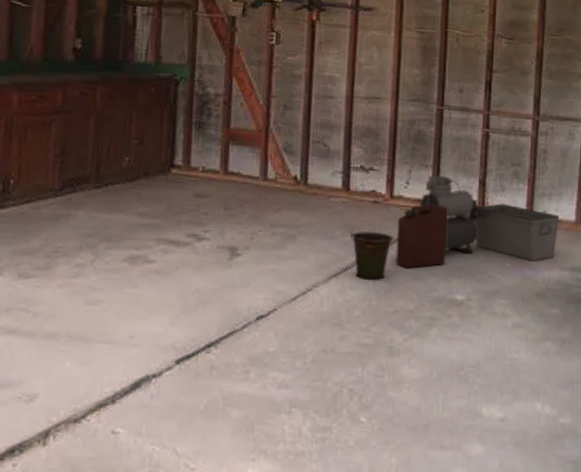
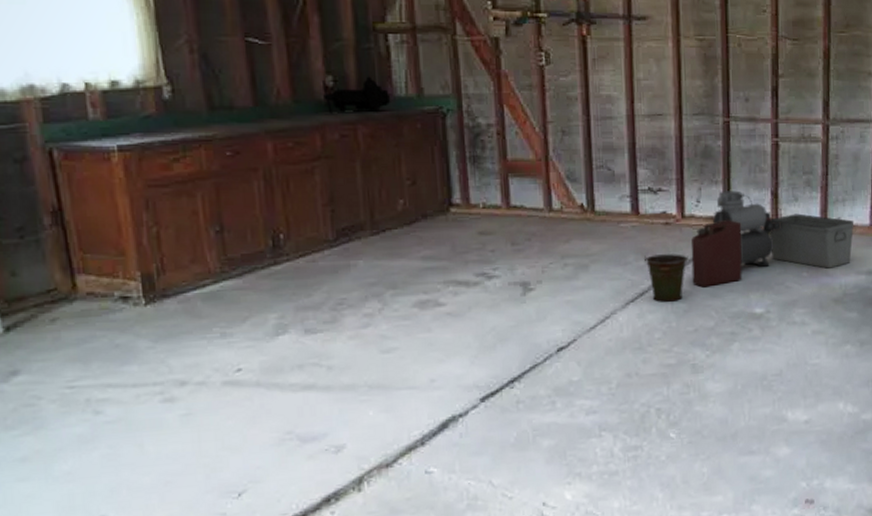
bench vise: none [71,42,131,76] -> present [321,76,391,114]

